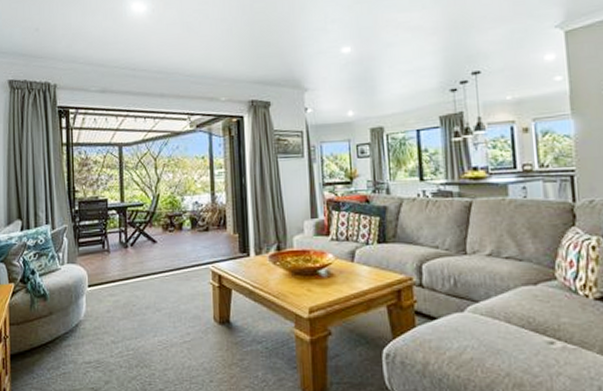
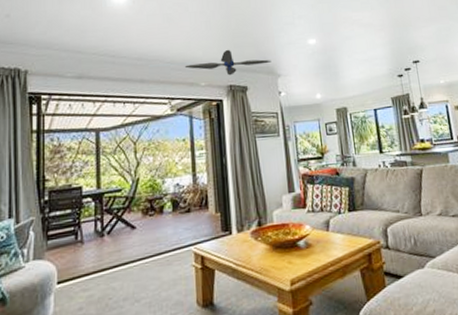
ceiling fan: none [204,60,298,90] -> present [184,49,272,76]

